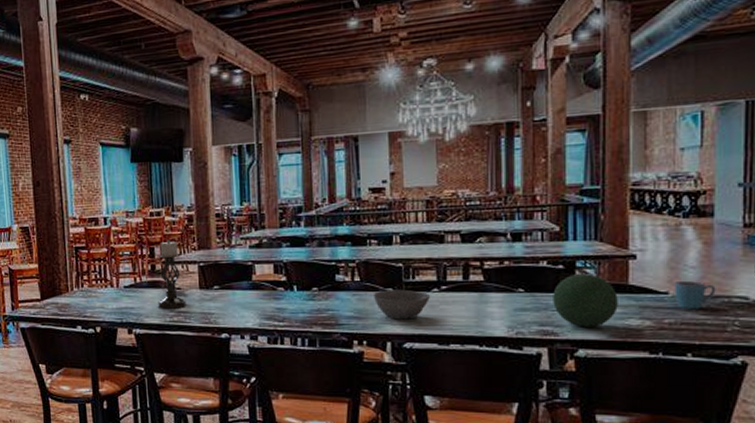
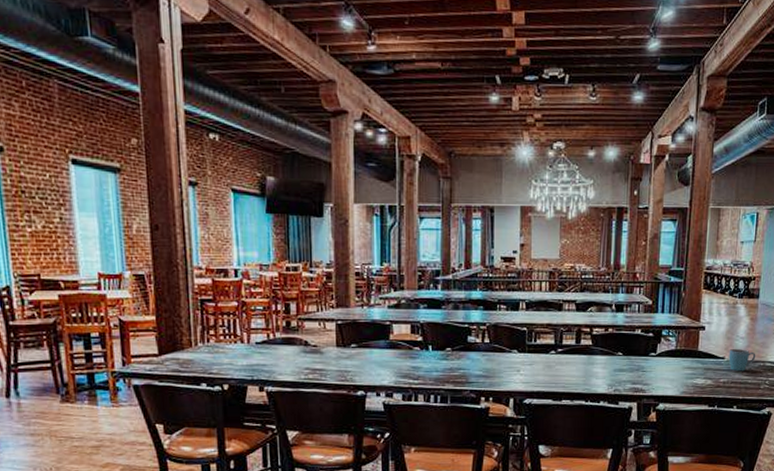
candle holder: present [158,239,186,309] -> none [292,296,322,367]
bowl: present [373,289,430,320] -> none [500,351,548,378]
decorative orb: present [553,273,618,328] -> none [643,340,690,386]

